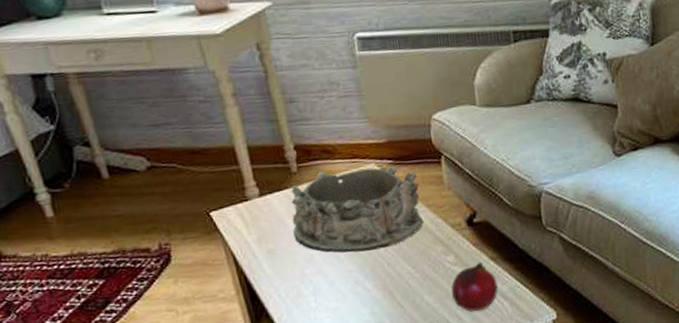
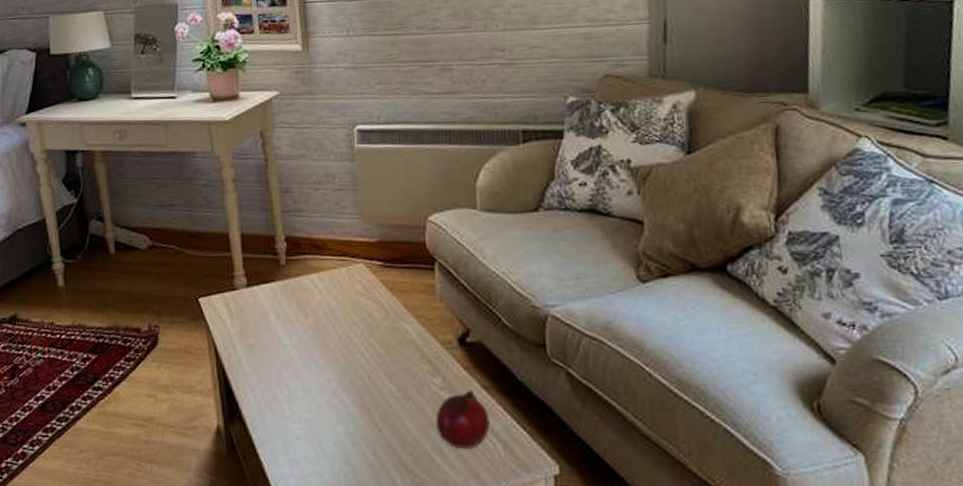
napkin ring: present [291,166,423,253] -> none [275,267,410,359]

